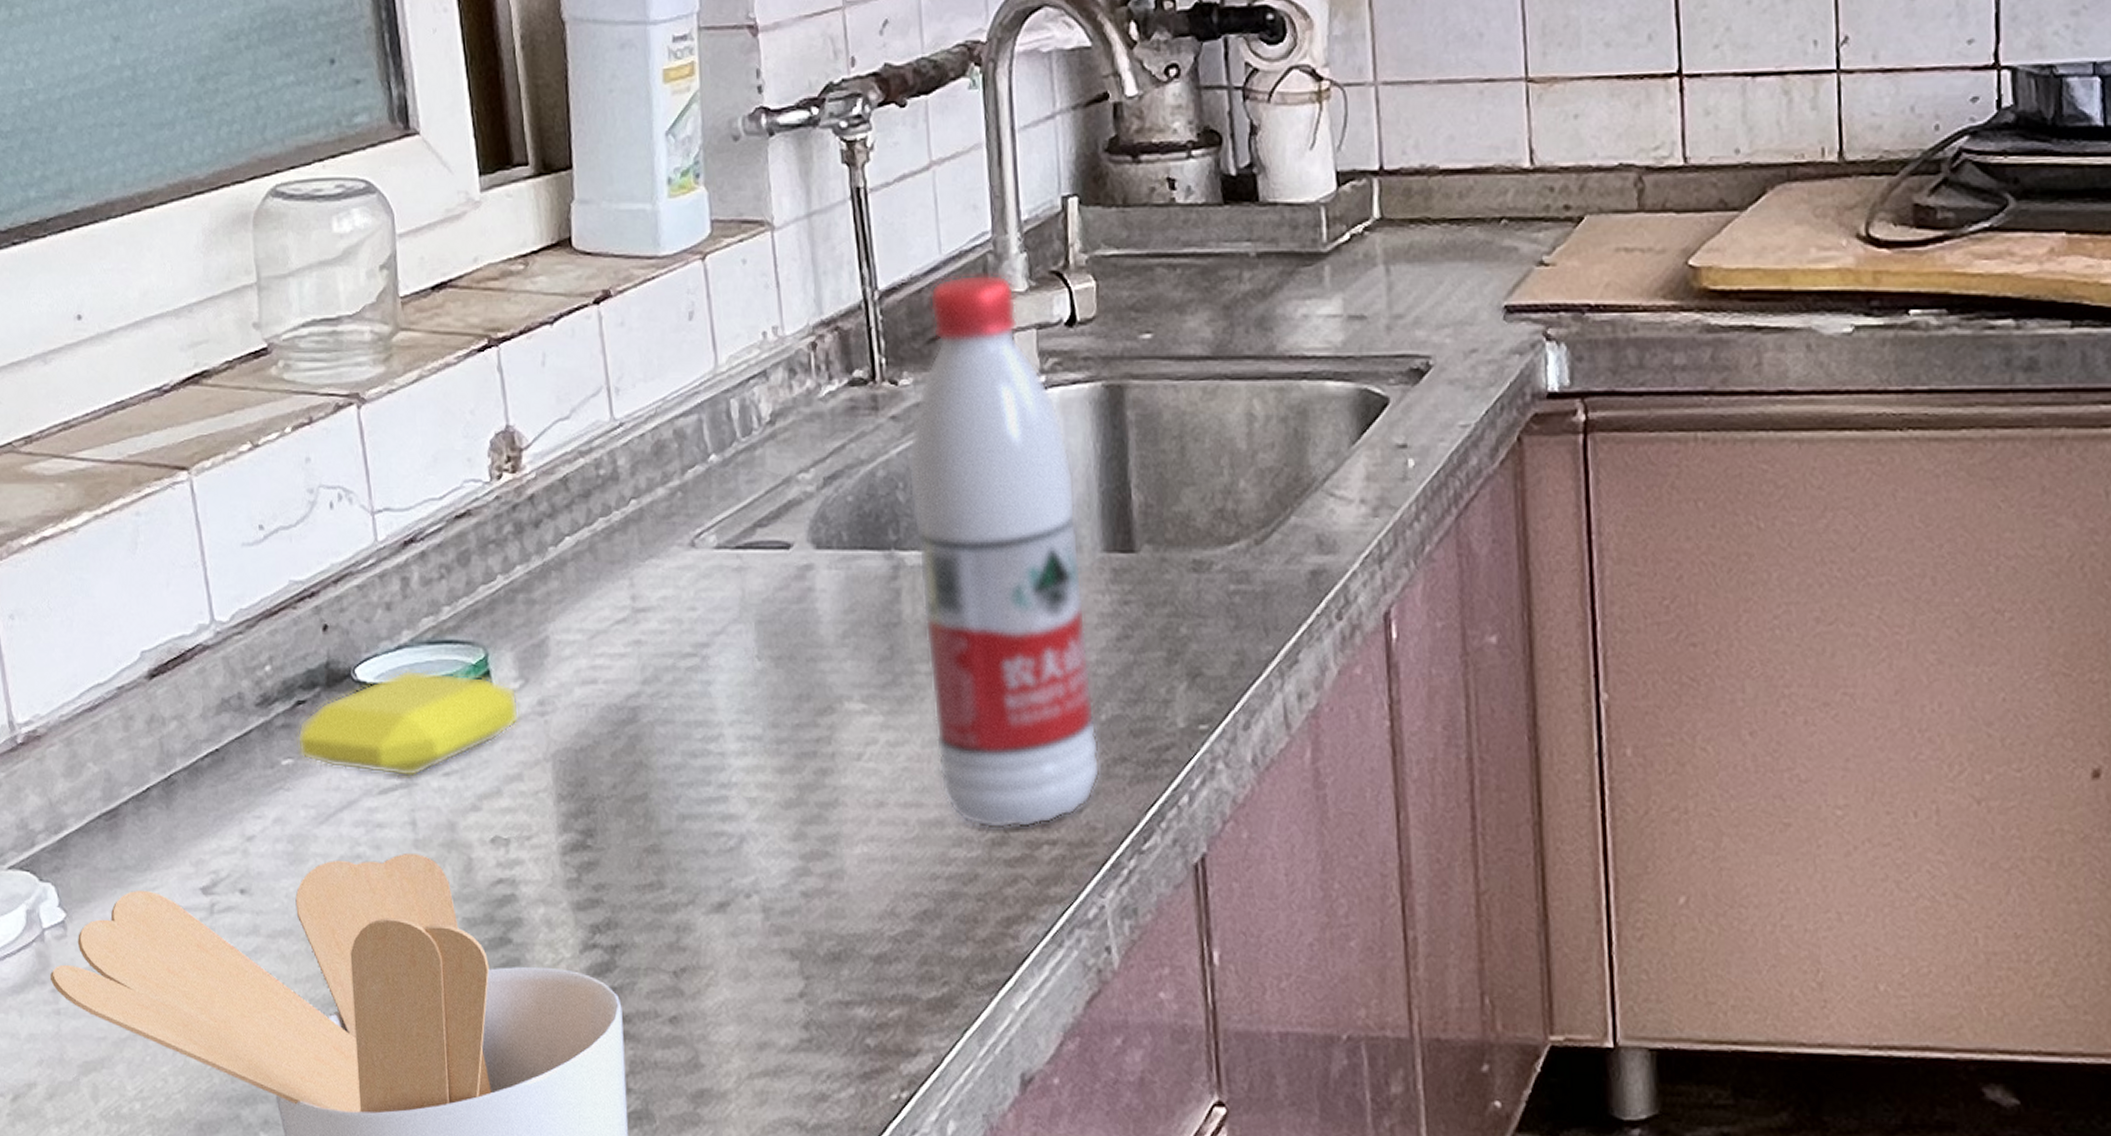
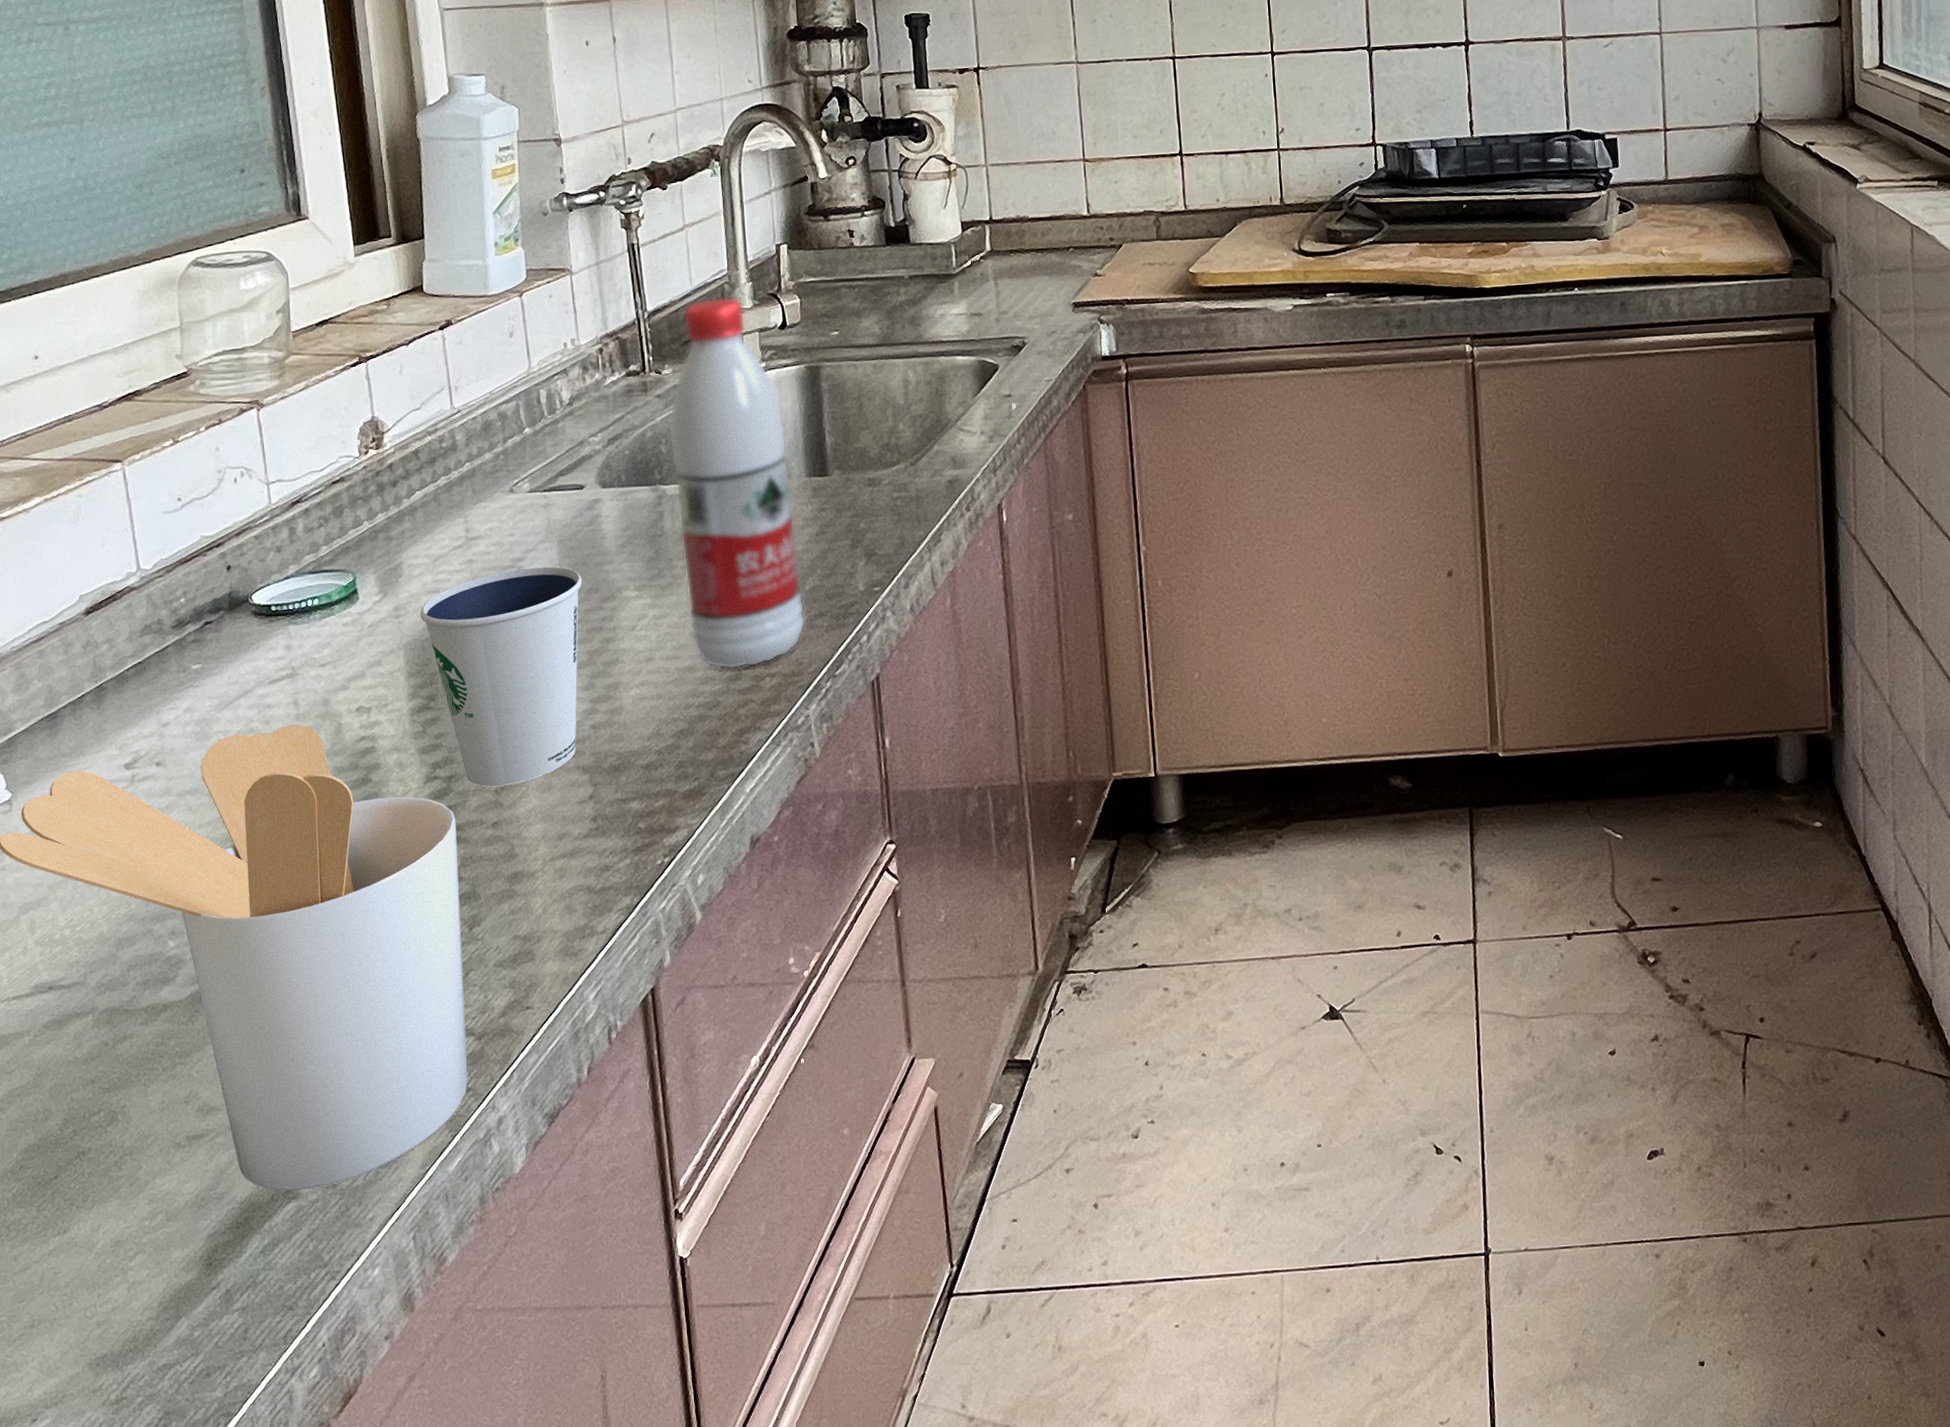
soap bar: present [297,670,520,777] -> none [204,592,380,670]
dixie cup: none [572,658,789,967] -> present [419,567,582,787]

